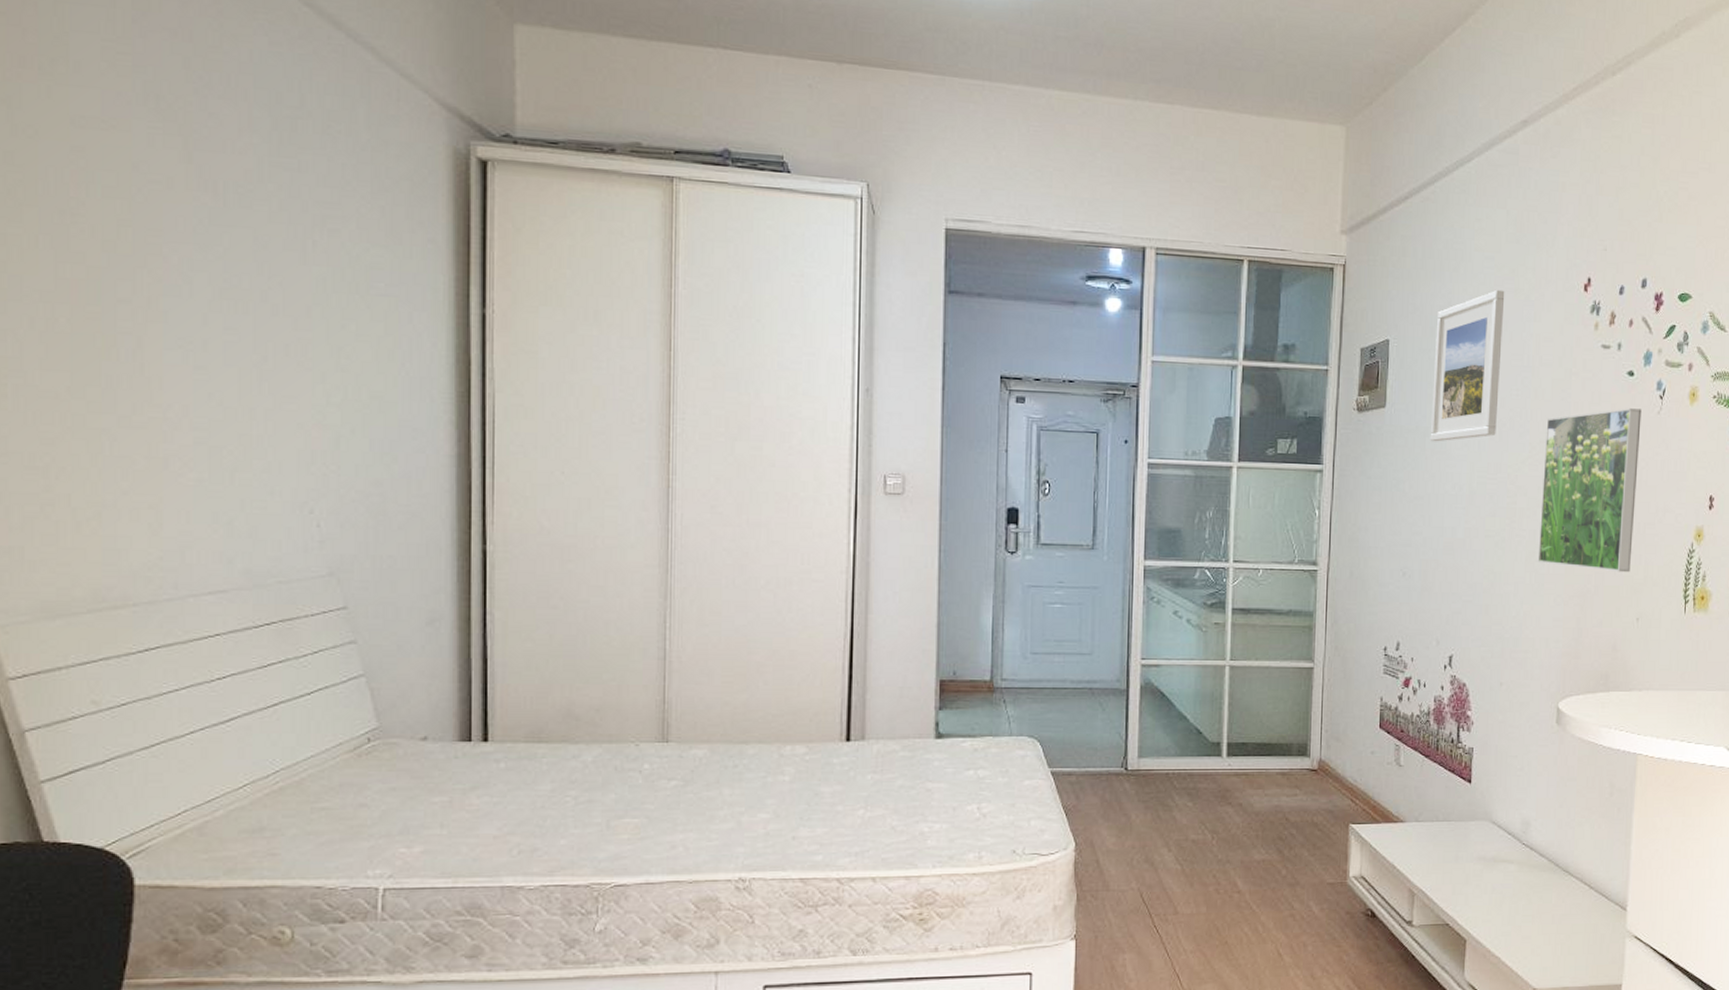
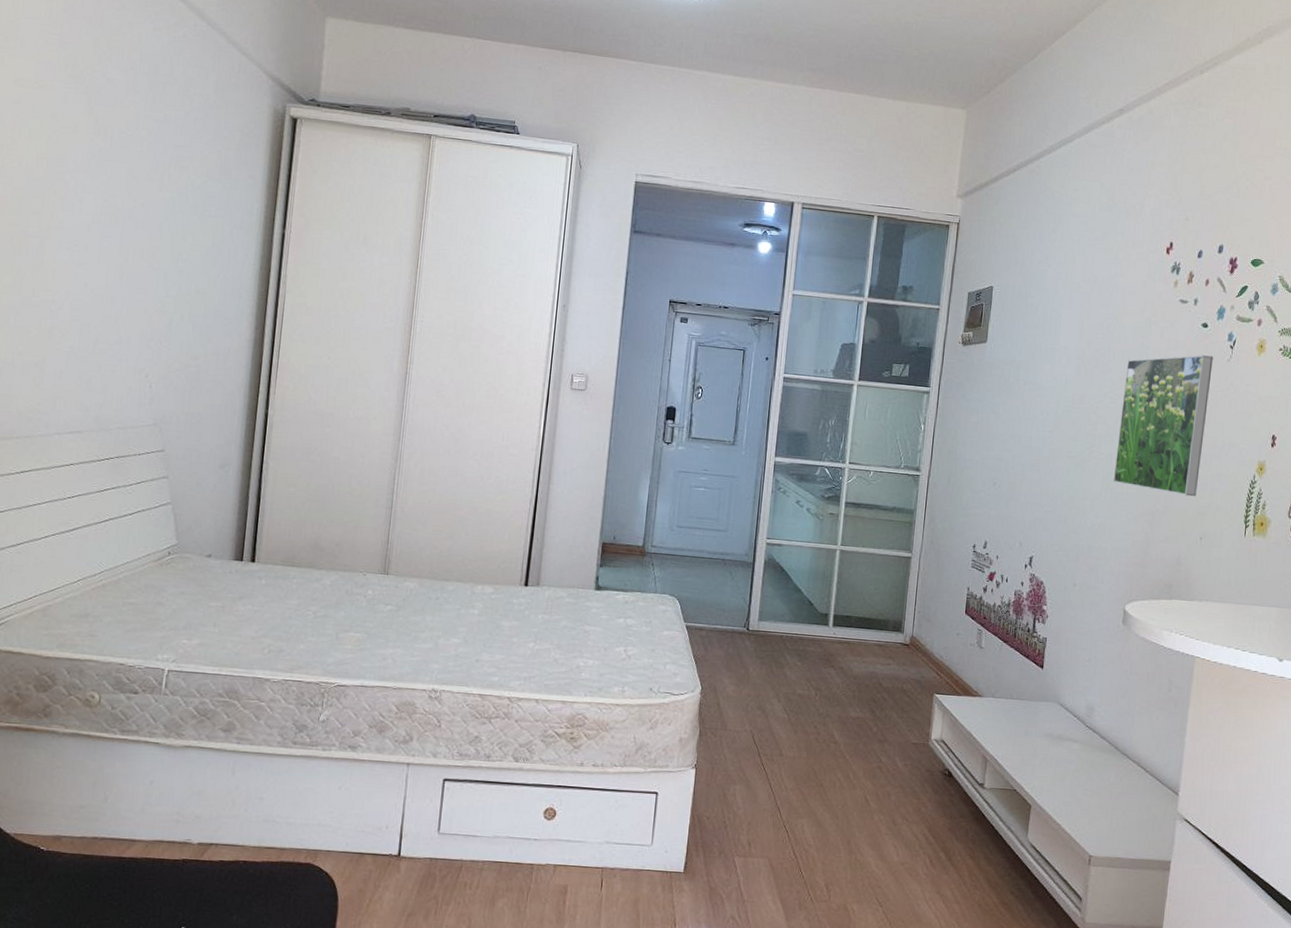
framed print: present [1430,289,1505,442] -> none [1023,249,1096,374]

